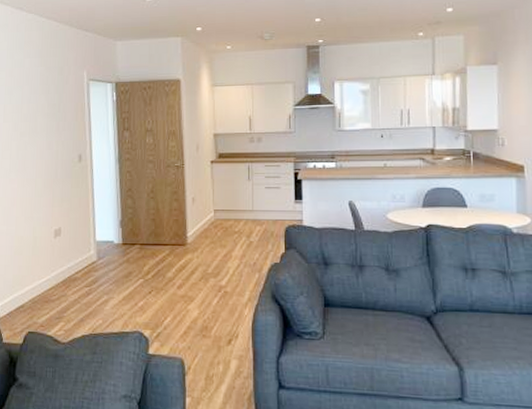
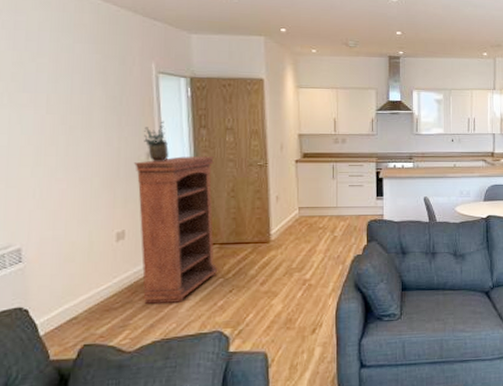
bookshelf: none [68,158,139,300] -> present [133,156,218,304]
potted plant: none [77,125,97,164] -> present [144,121,169,162]

